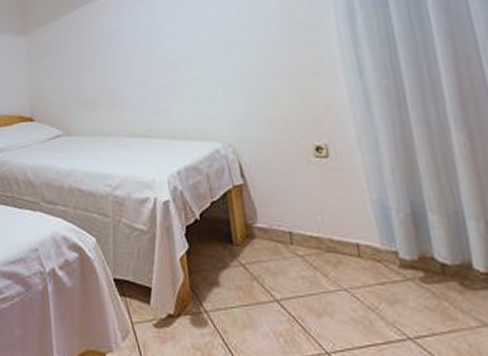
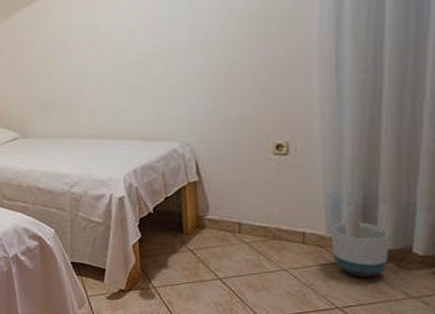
planter: none [385,231,451,299] -> present [332,221,389,277]

